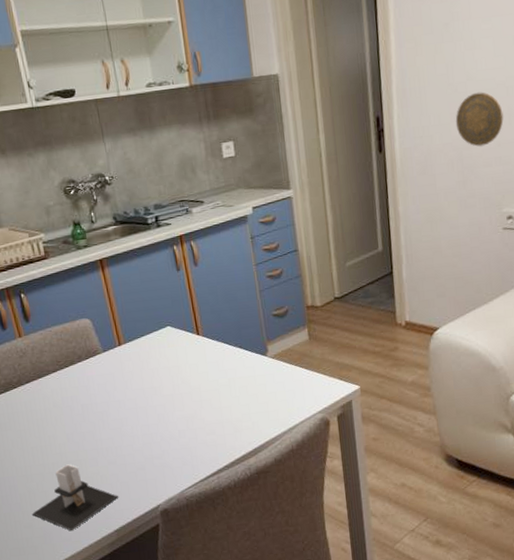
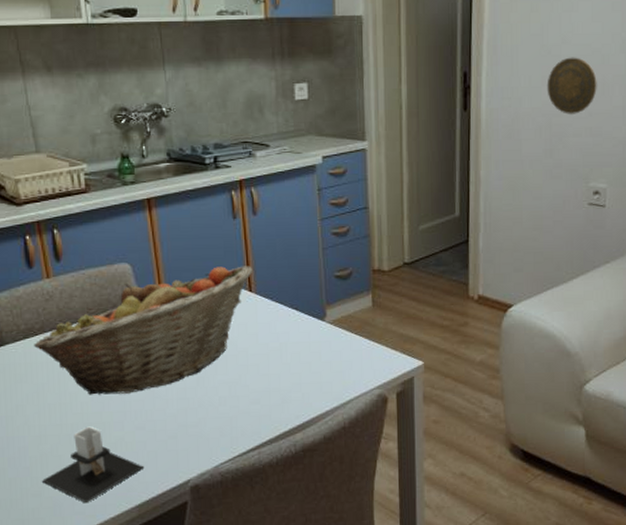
fruit basket: none [14,312,199,437] -> present [34,265,253,395]

